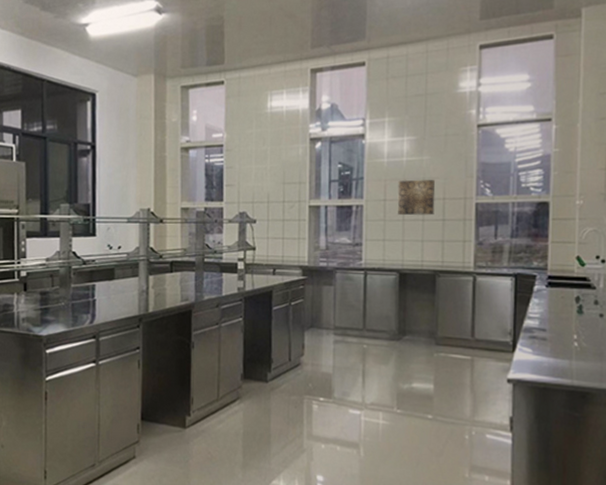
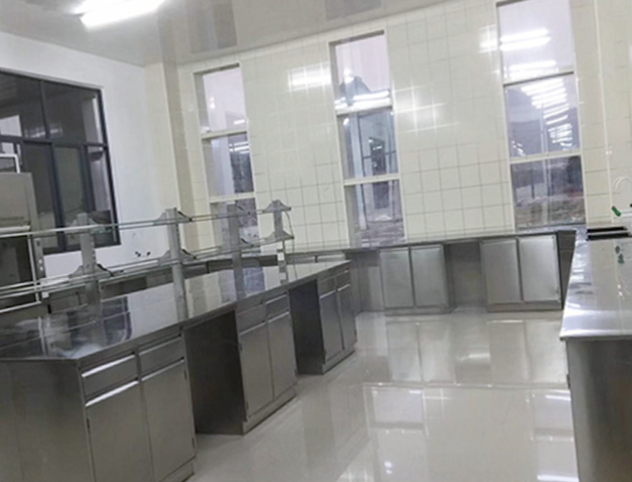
wall art: present [397,179,436,216] -> none [431,145,471,186]

